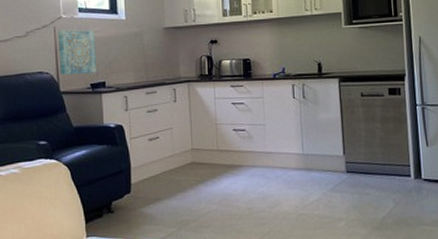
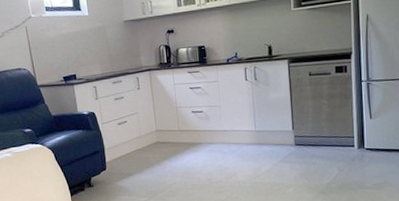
wall art: present [58,29,97,75] -> none [29,27,68,70]

